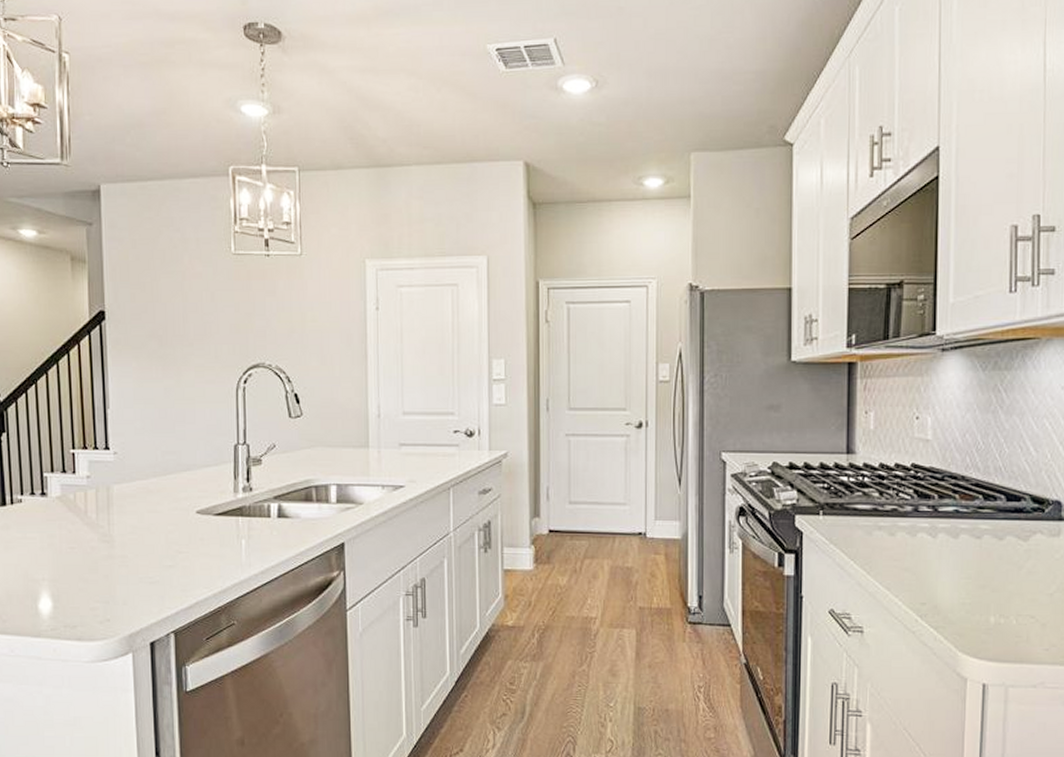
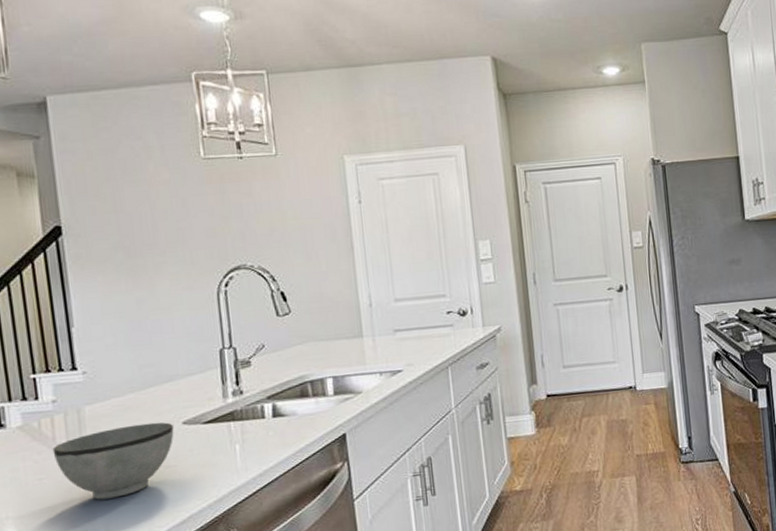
bowl: none [84,508,188,575] -> present [52,422,174,500]

